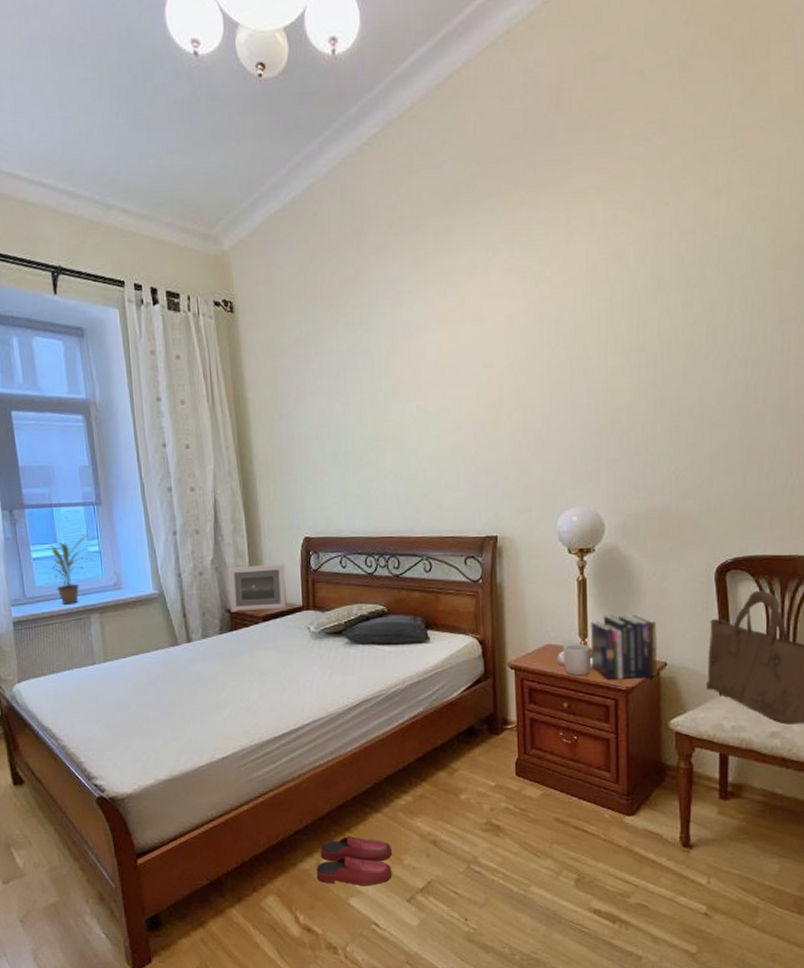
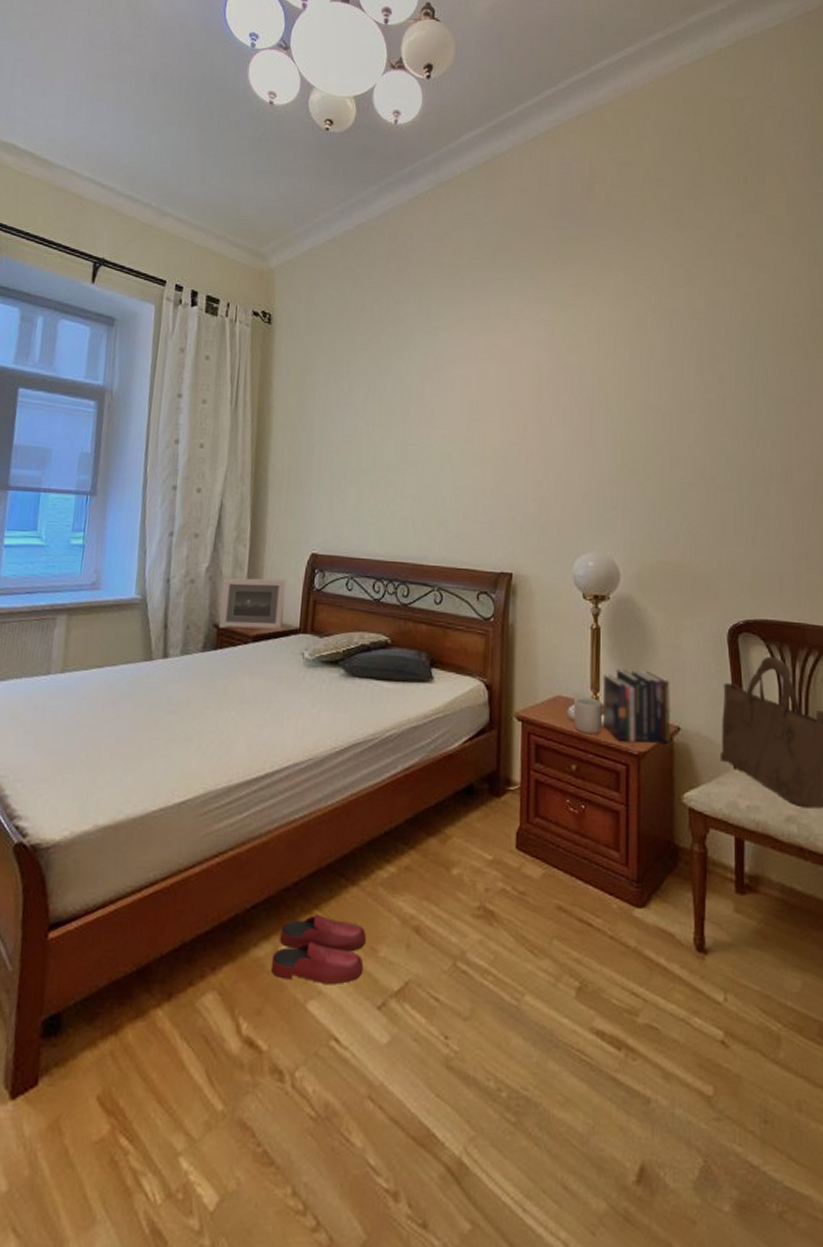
potted plant: present [48,535,93,604] -> none [17,525,74,601]

